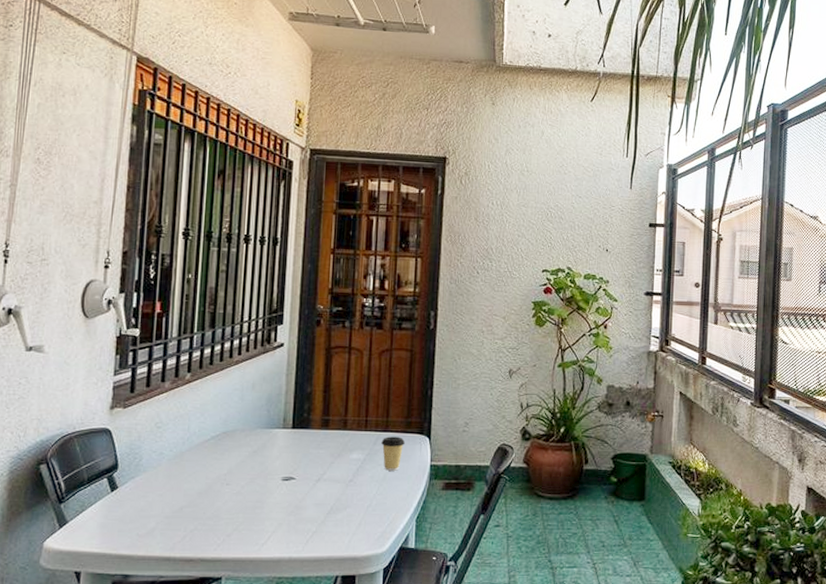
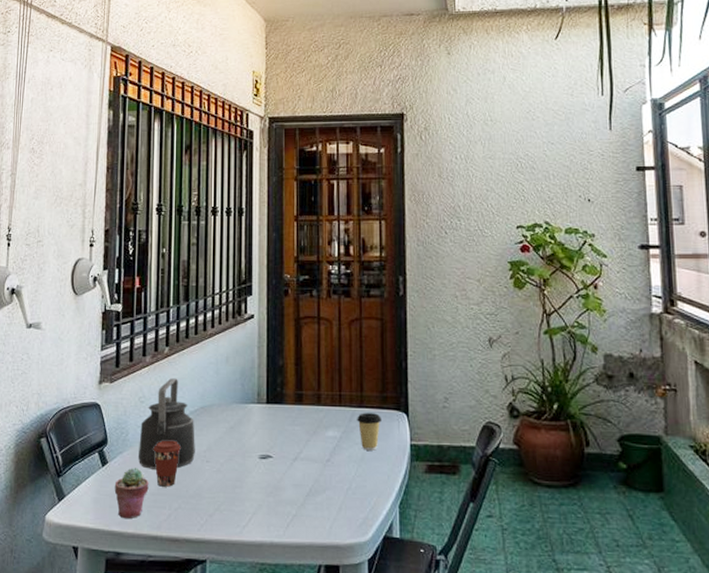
potted succulent: none [124,492,163,543] -> present [114,467,149,519]
kettle: none [152,404,216,493] -> present [139,378,195,469]
coffee cup: none [169,464,200,510] -> present [153,440,181,487]

